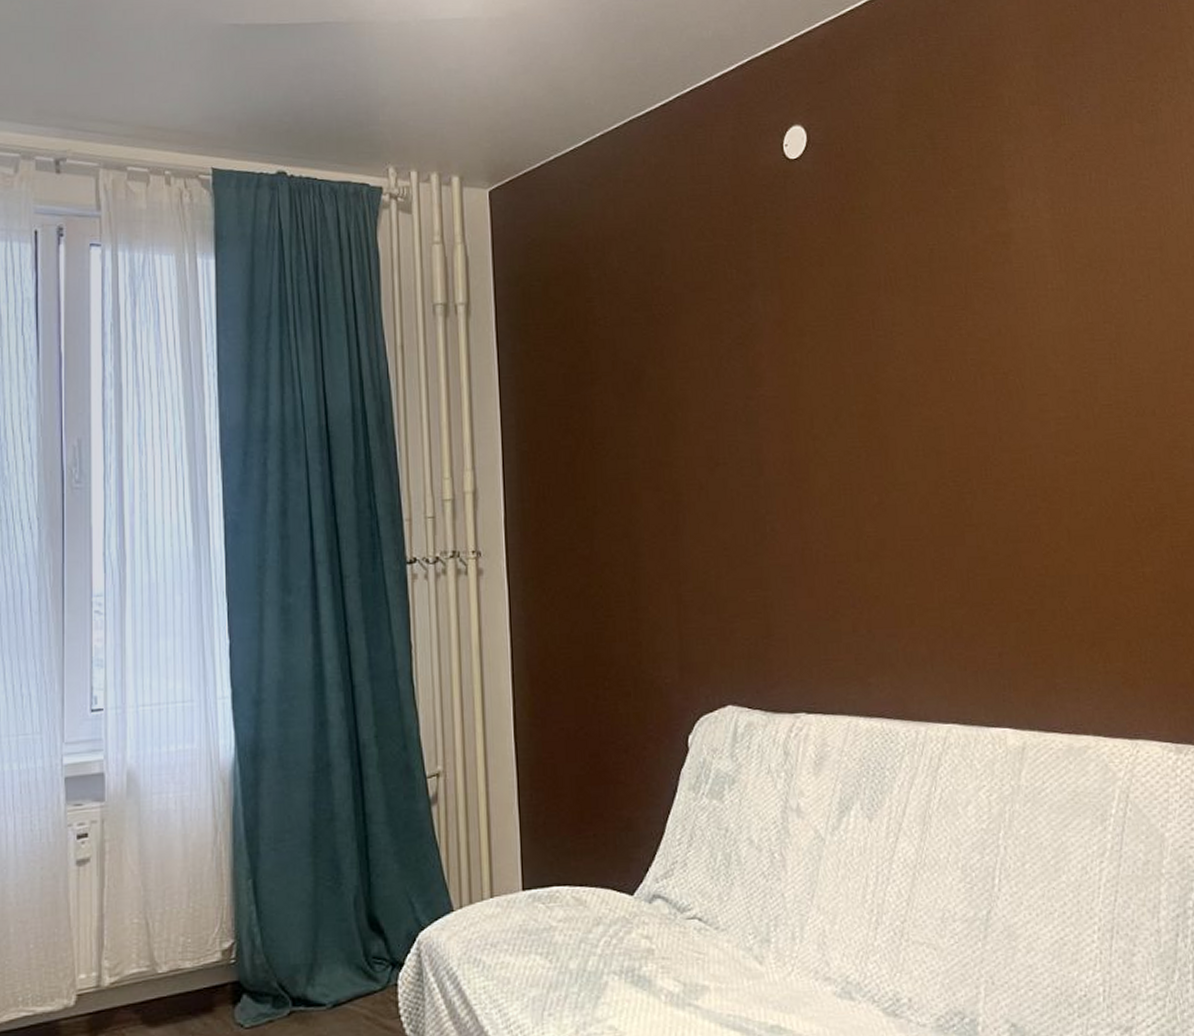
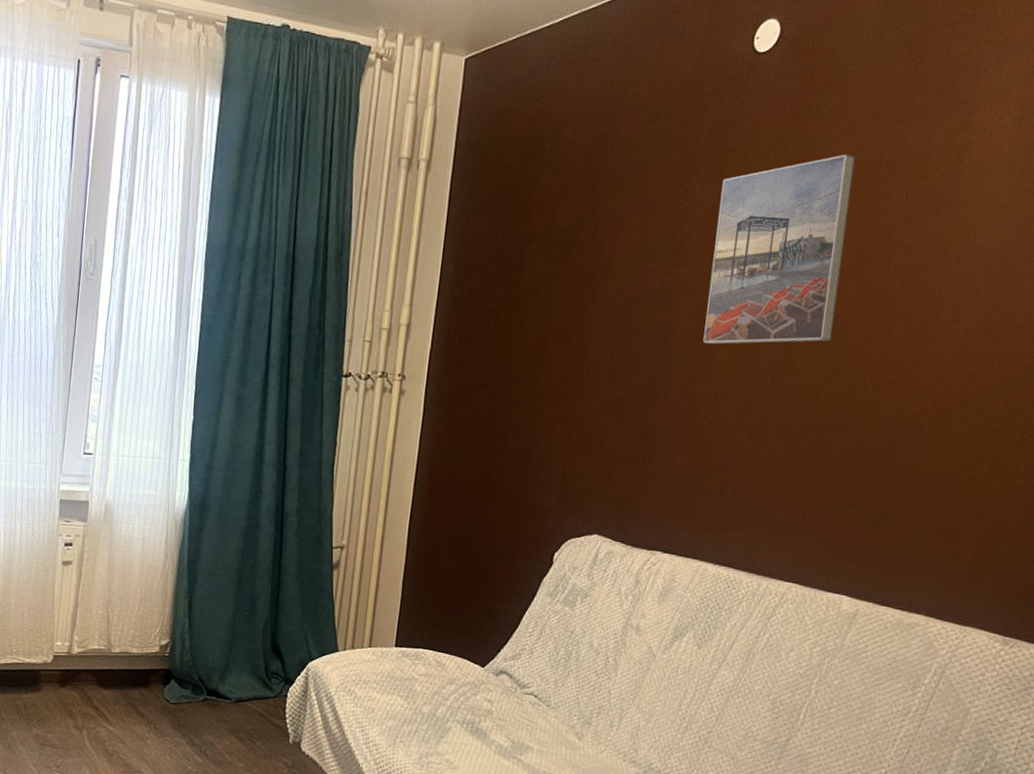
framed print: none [783,253,928,469] -> present [703,154,856,345]

